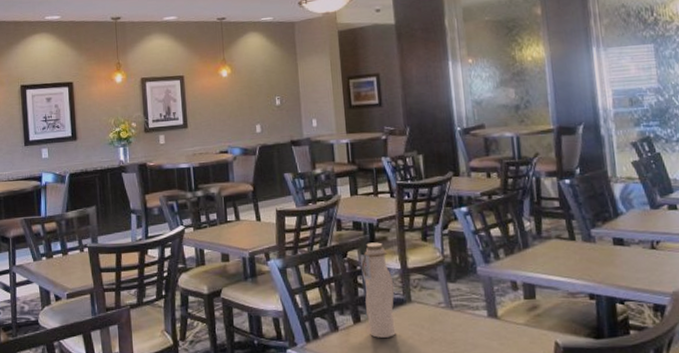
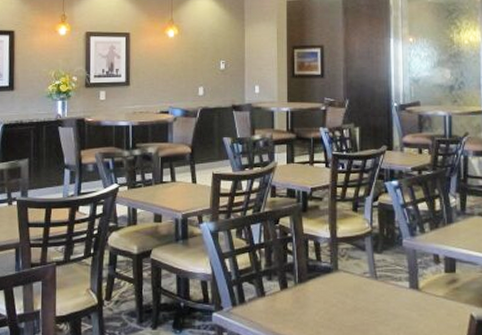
water bottle: present [360,242,396,338] -> none [292,210,323,305]

